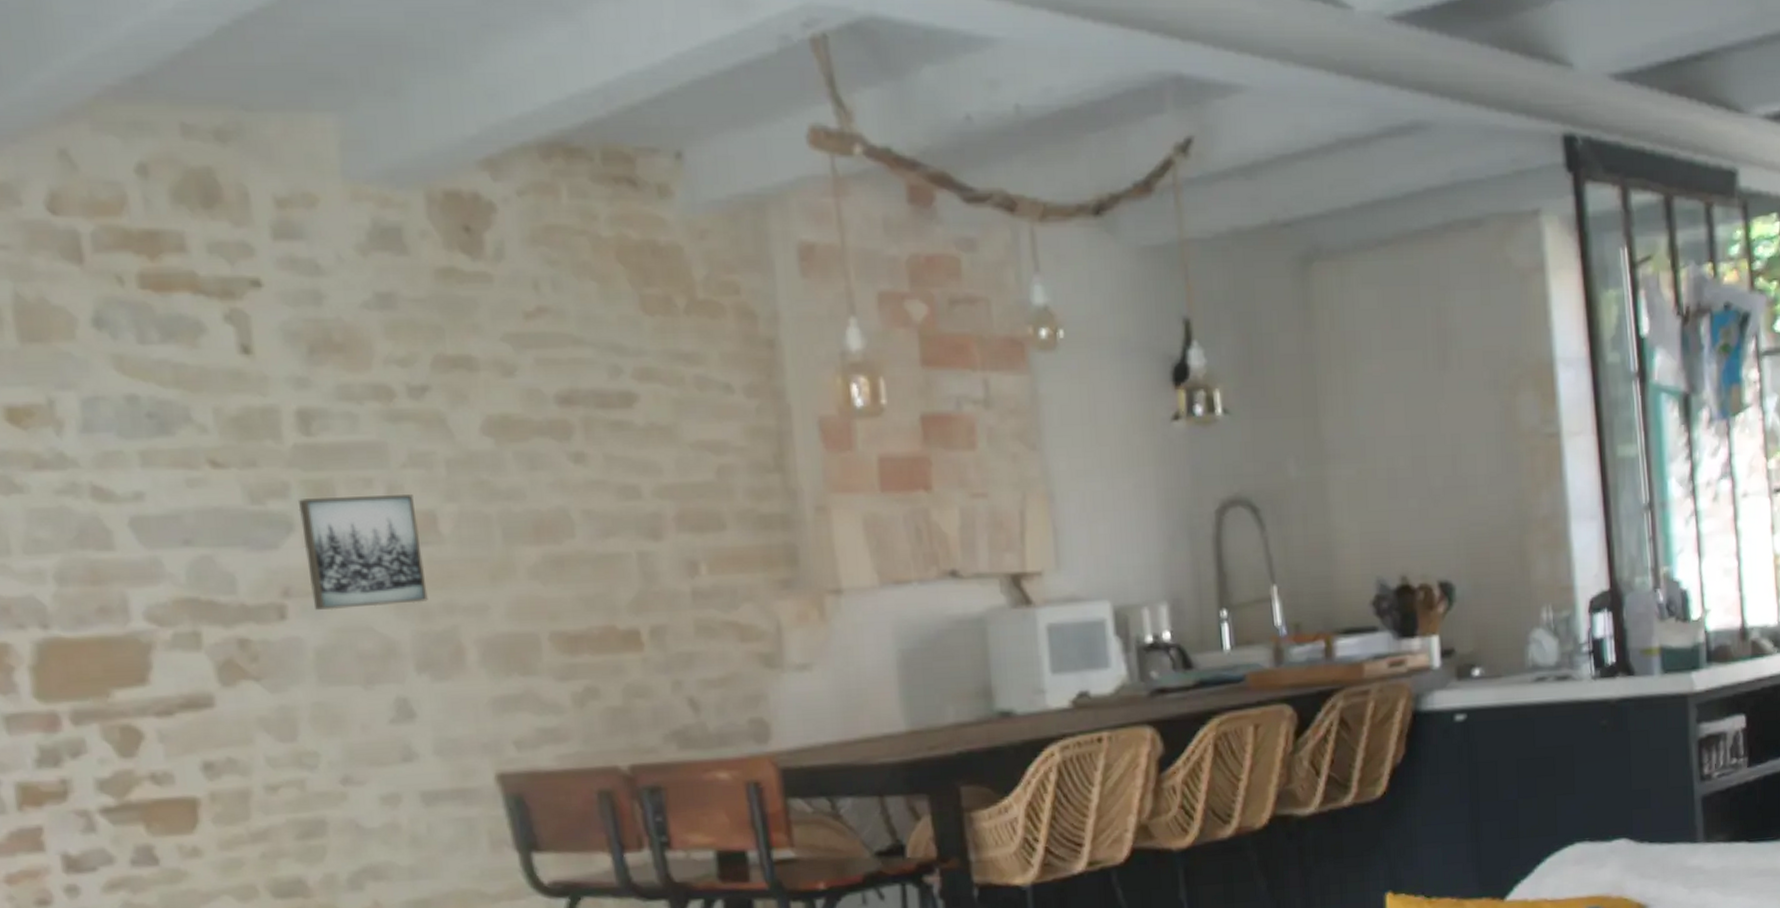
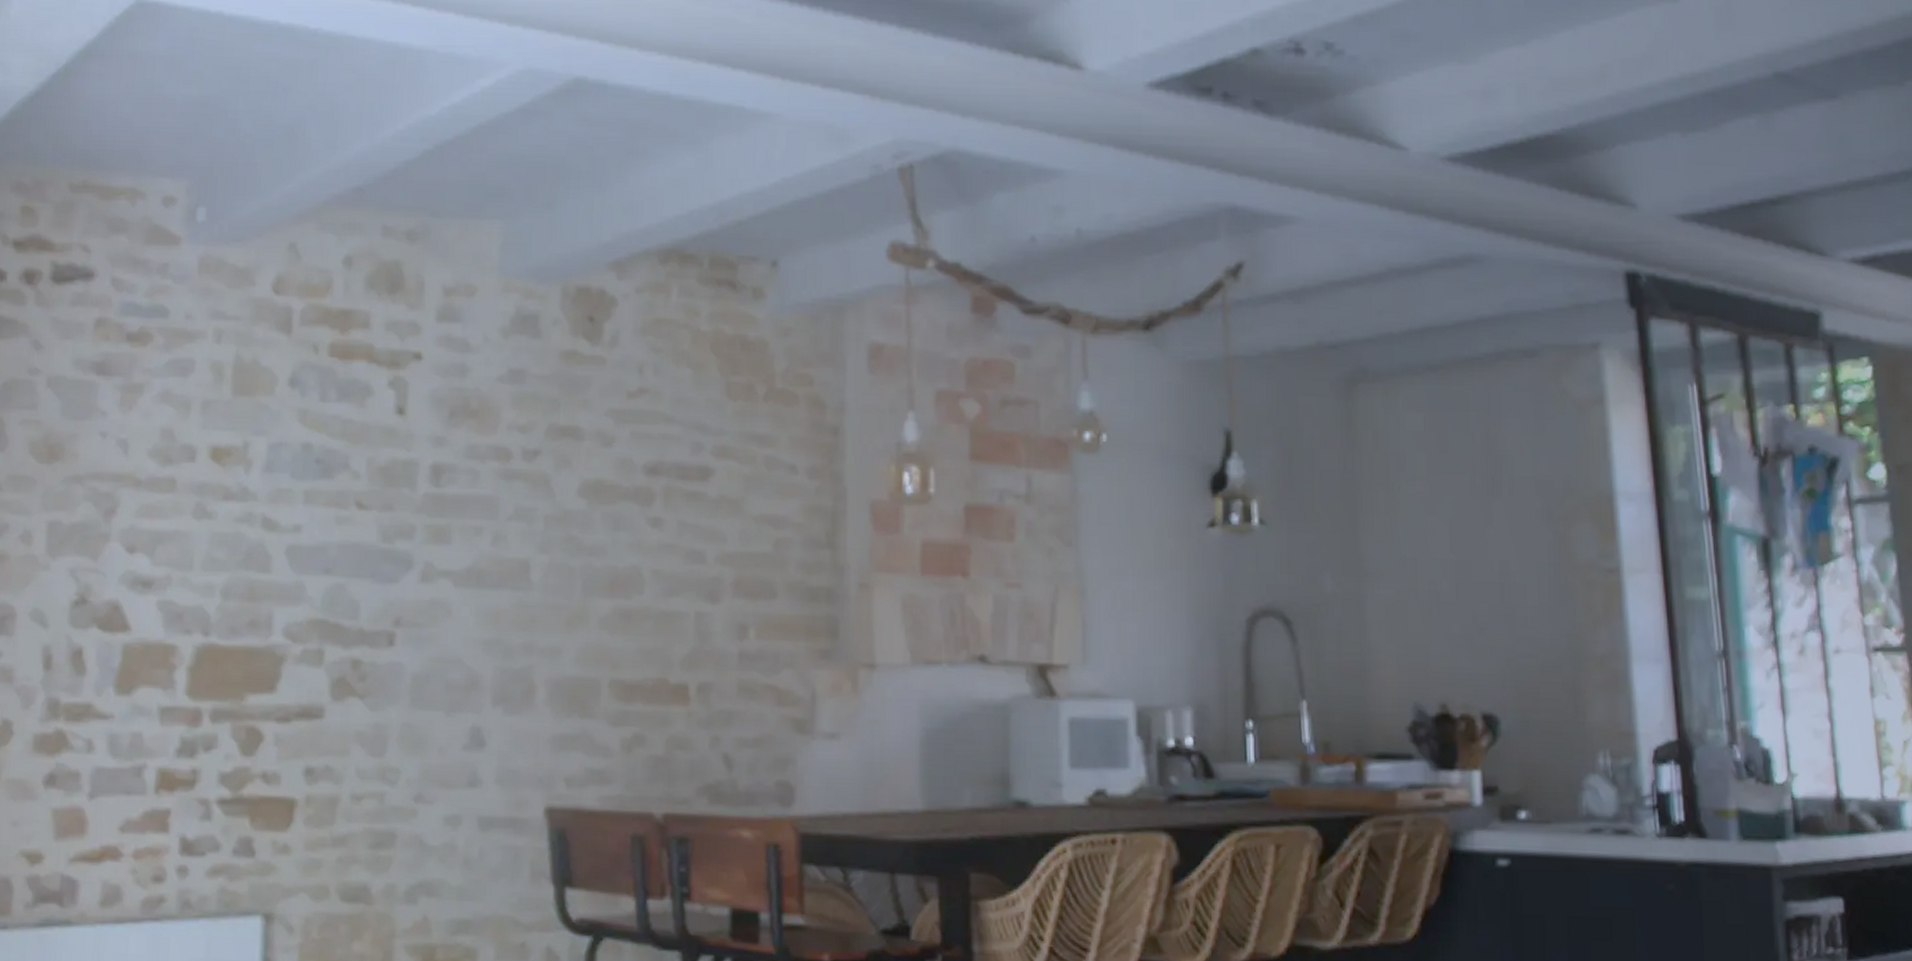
wall art: present [298,494,428,610] -> none [418,541,513,642]

